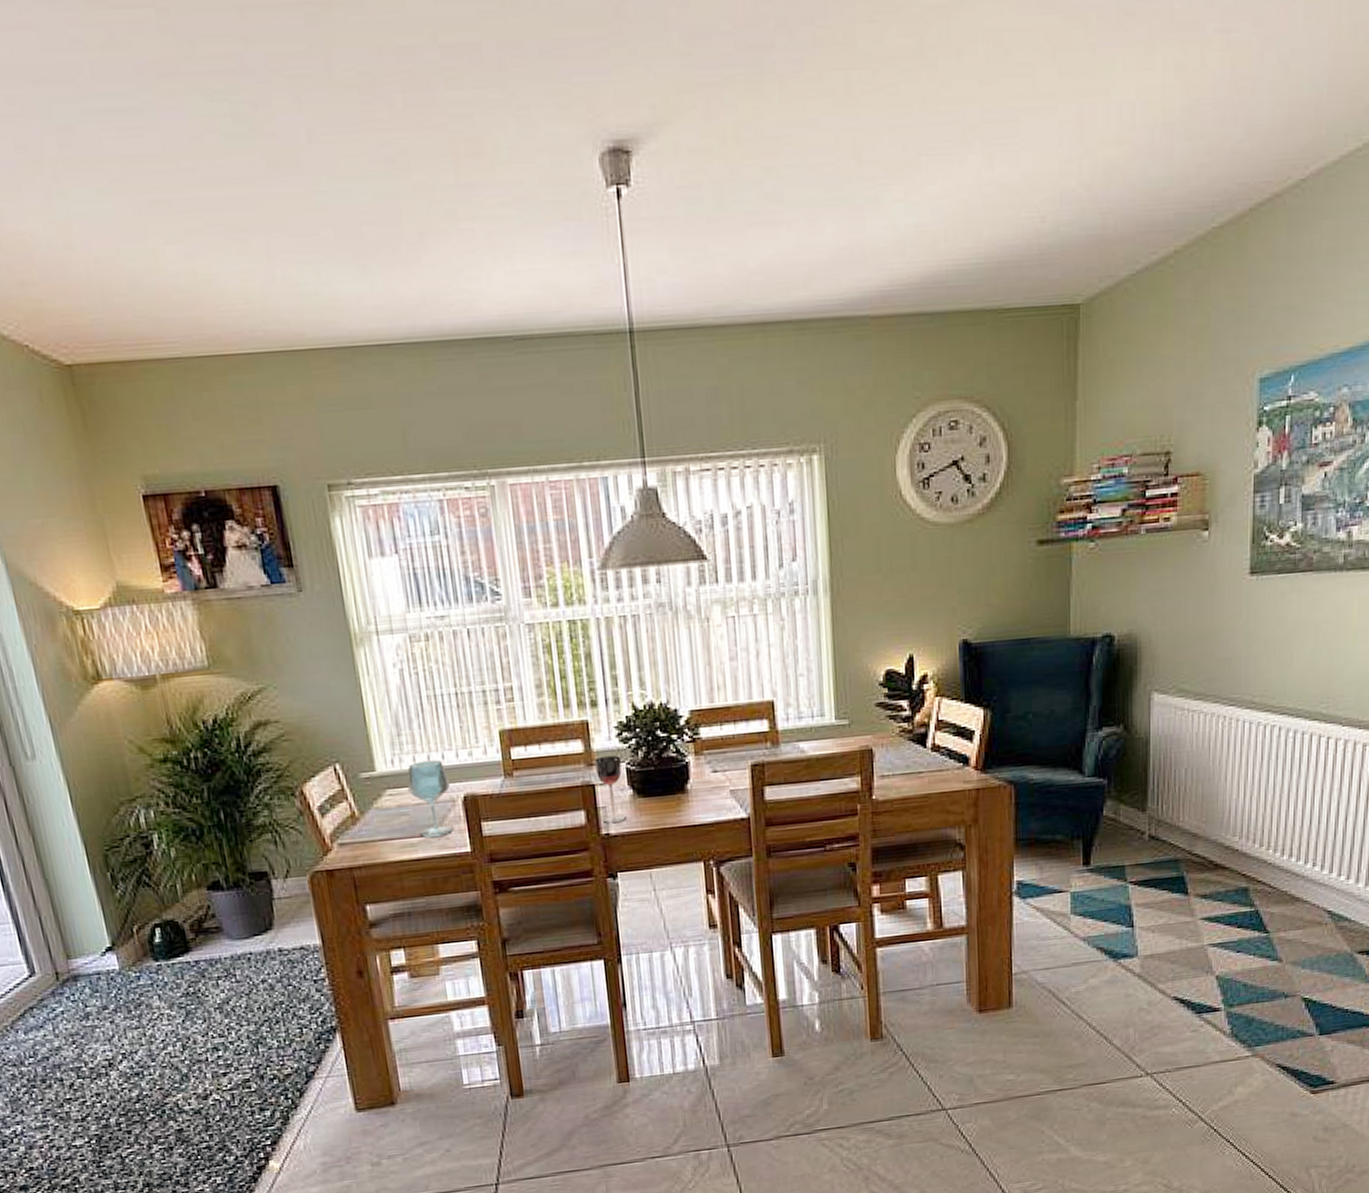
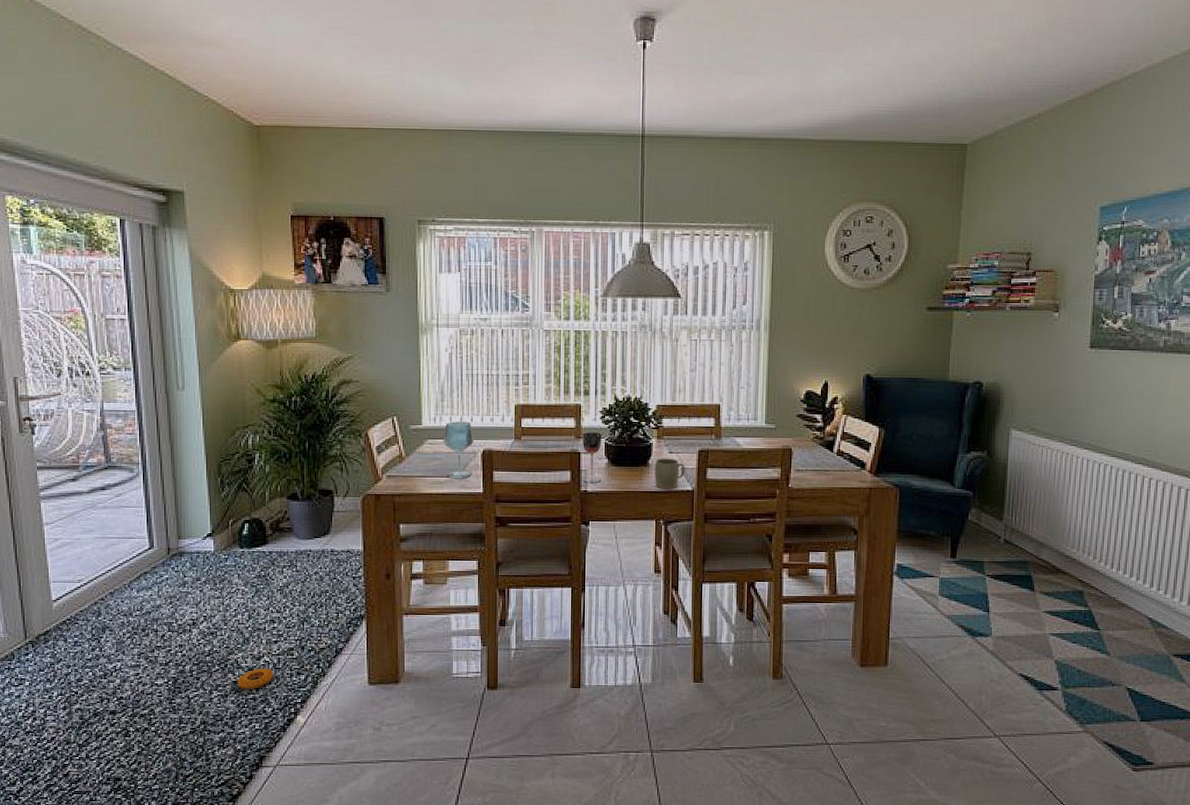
dog toy: none [181,1108,229,1137] -> present [237,669,274,689]
mug: none [695,779,736,821] -> present [654,458,685,489]

